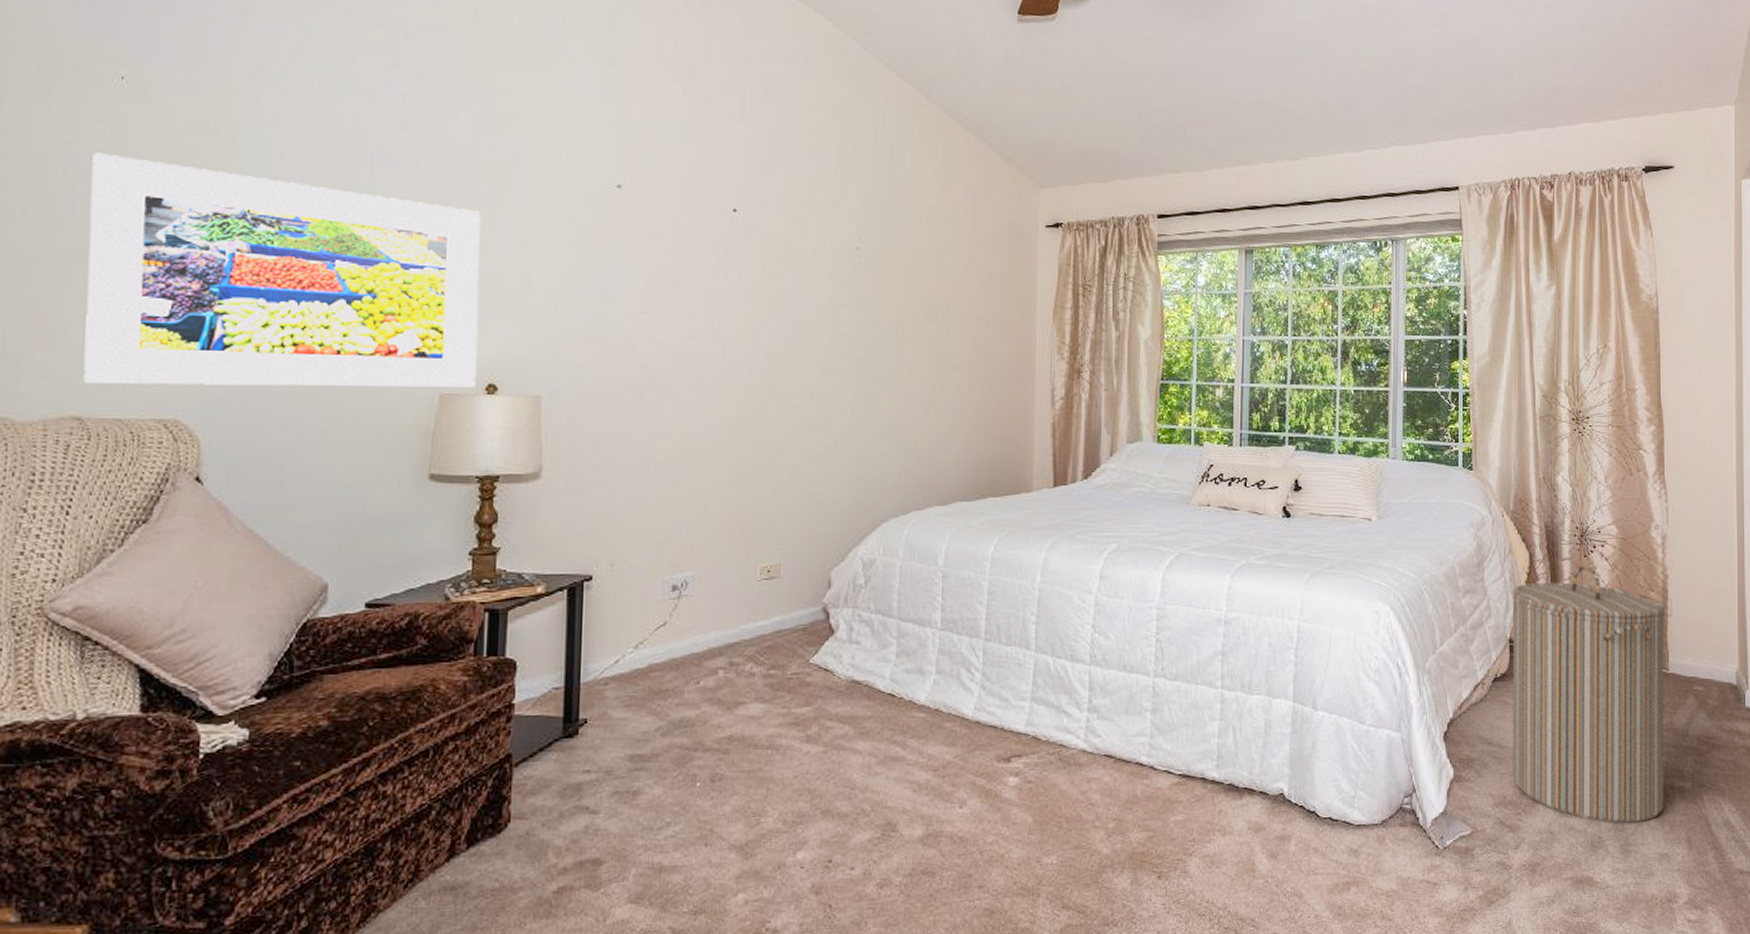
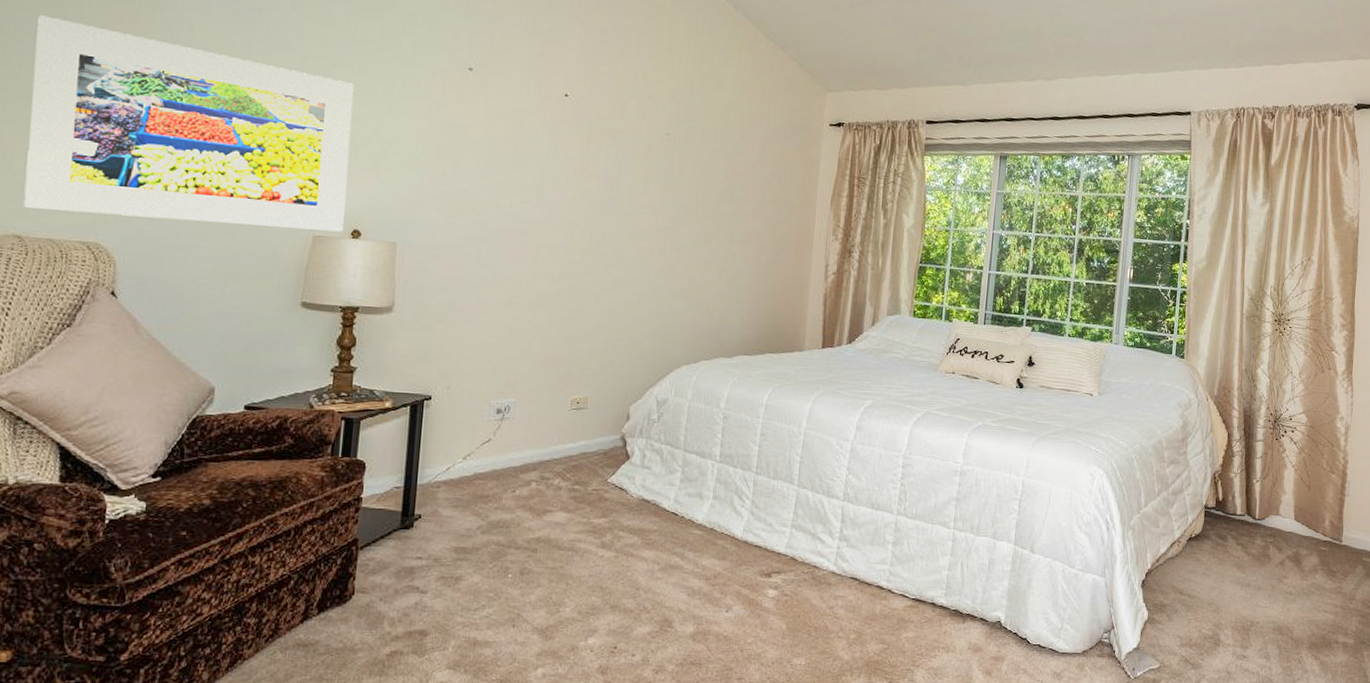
laundry hamper: present [1512,565,1665,823] -> none [1198,447,1343,670]

